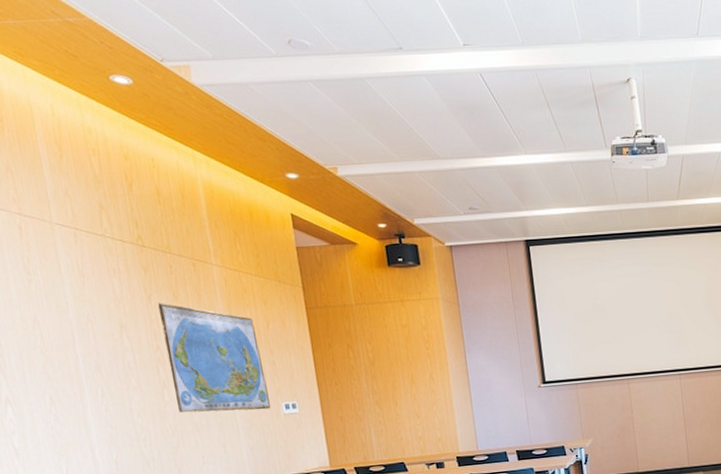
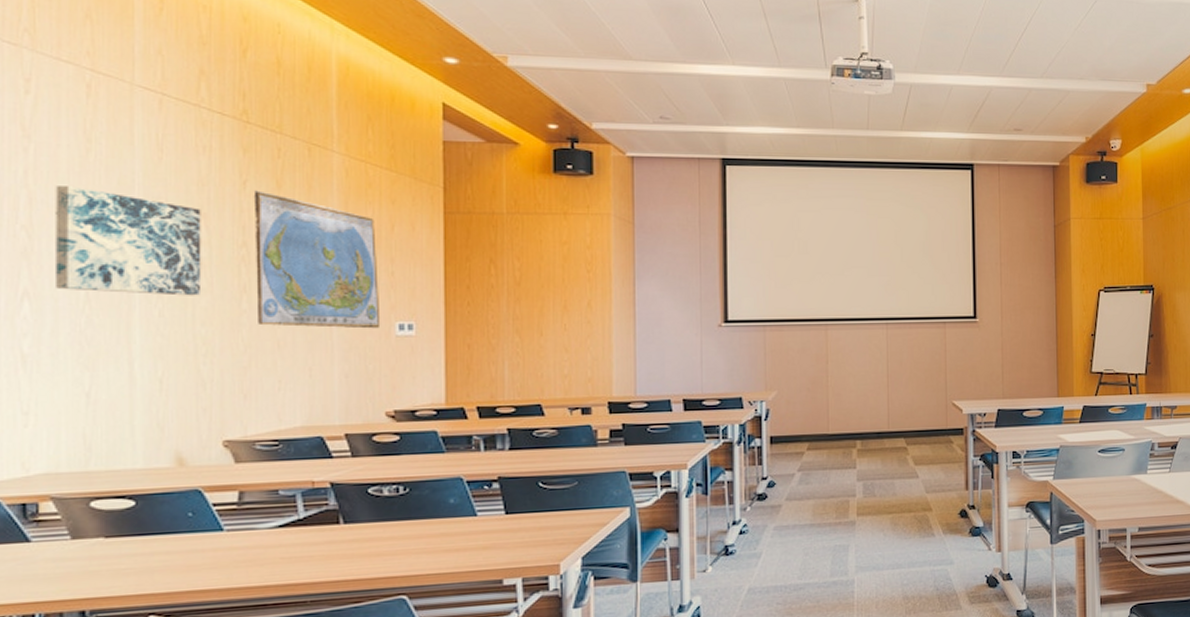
wall art: none [12,312,134,396] -> present [55,186,202,296]

